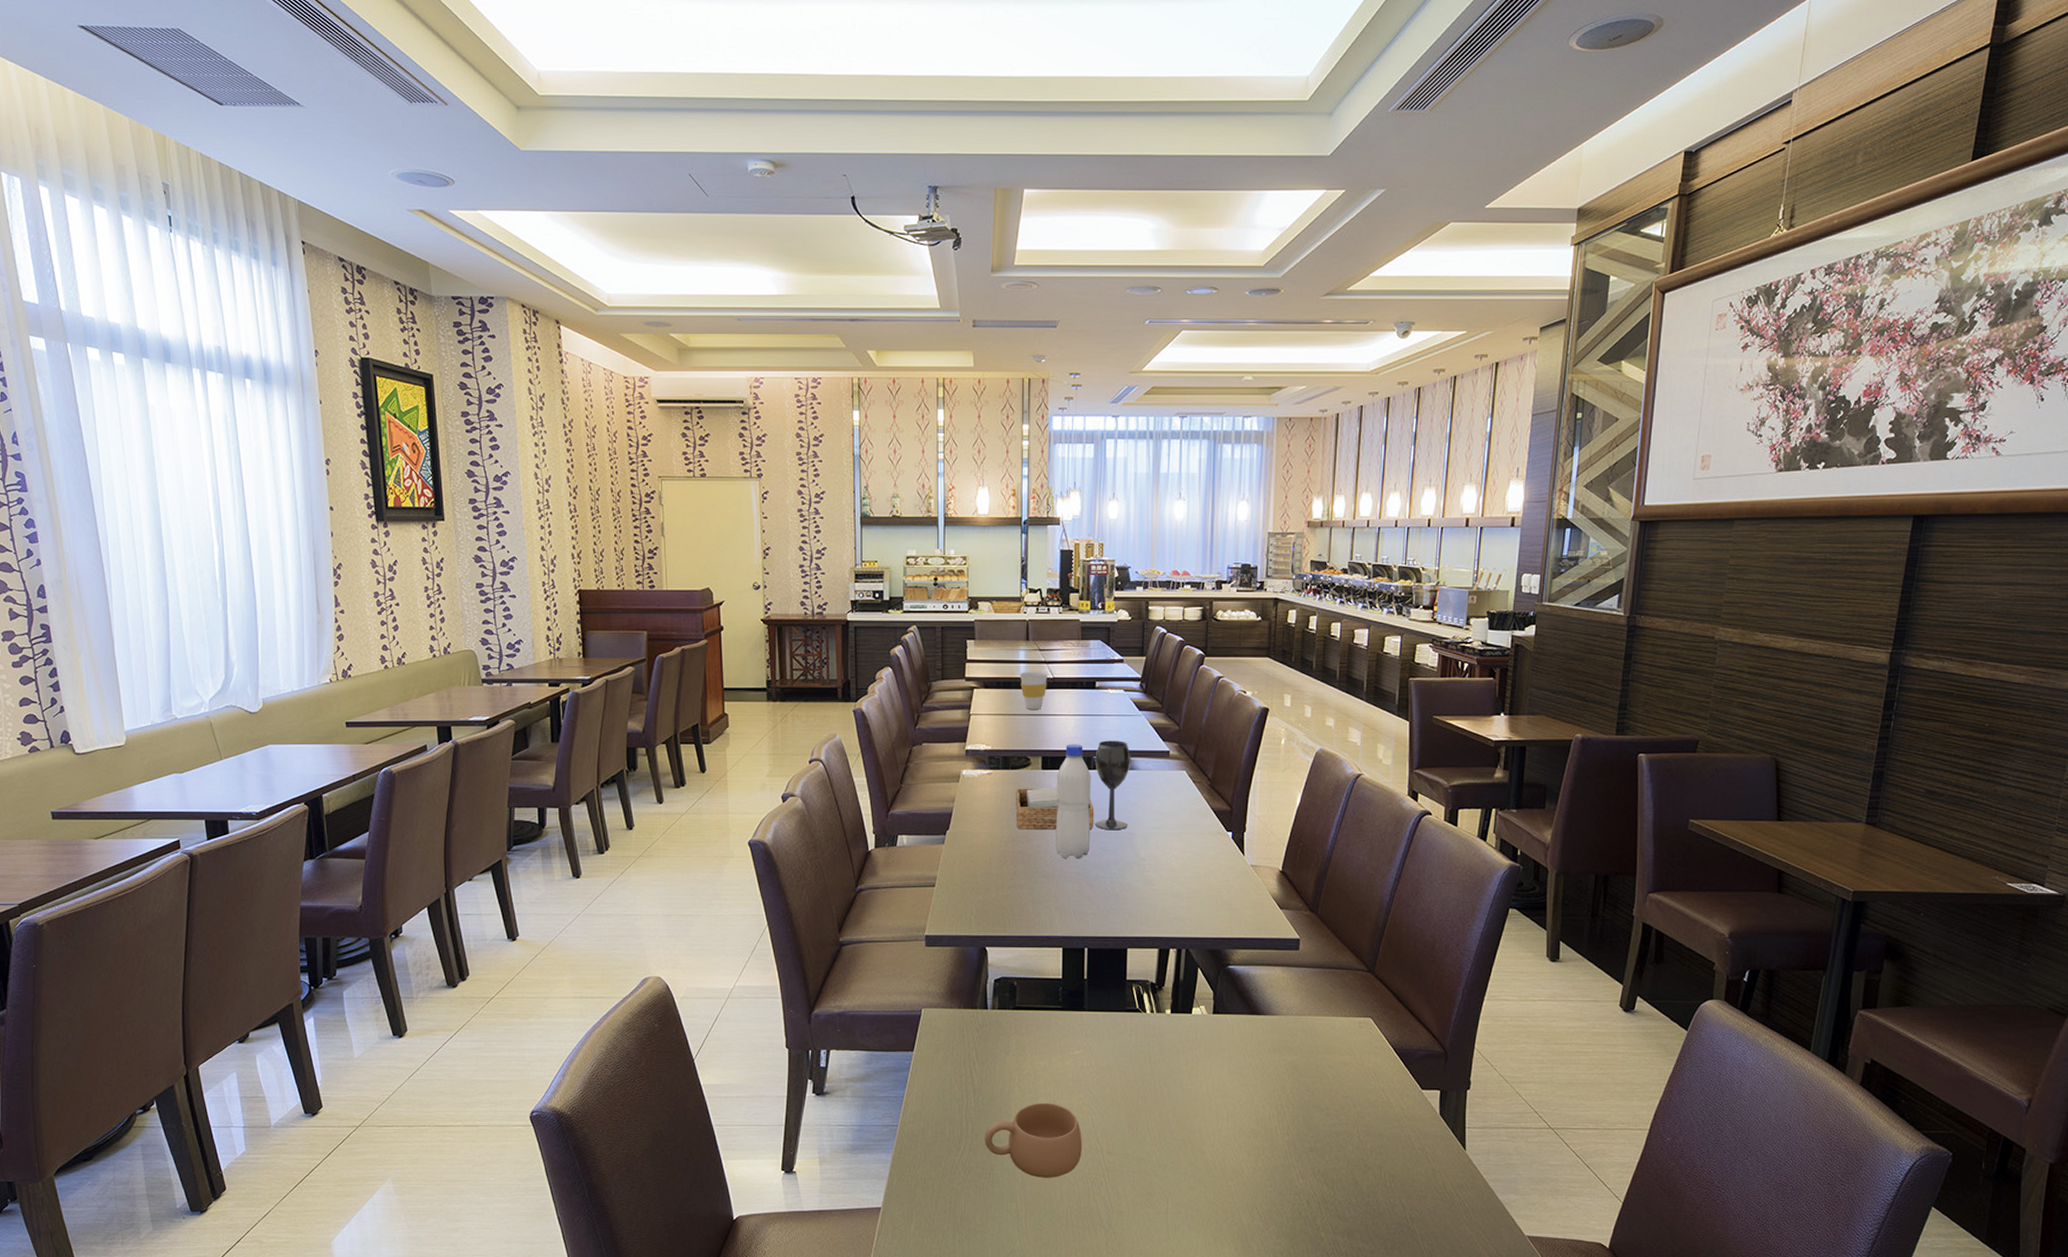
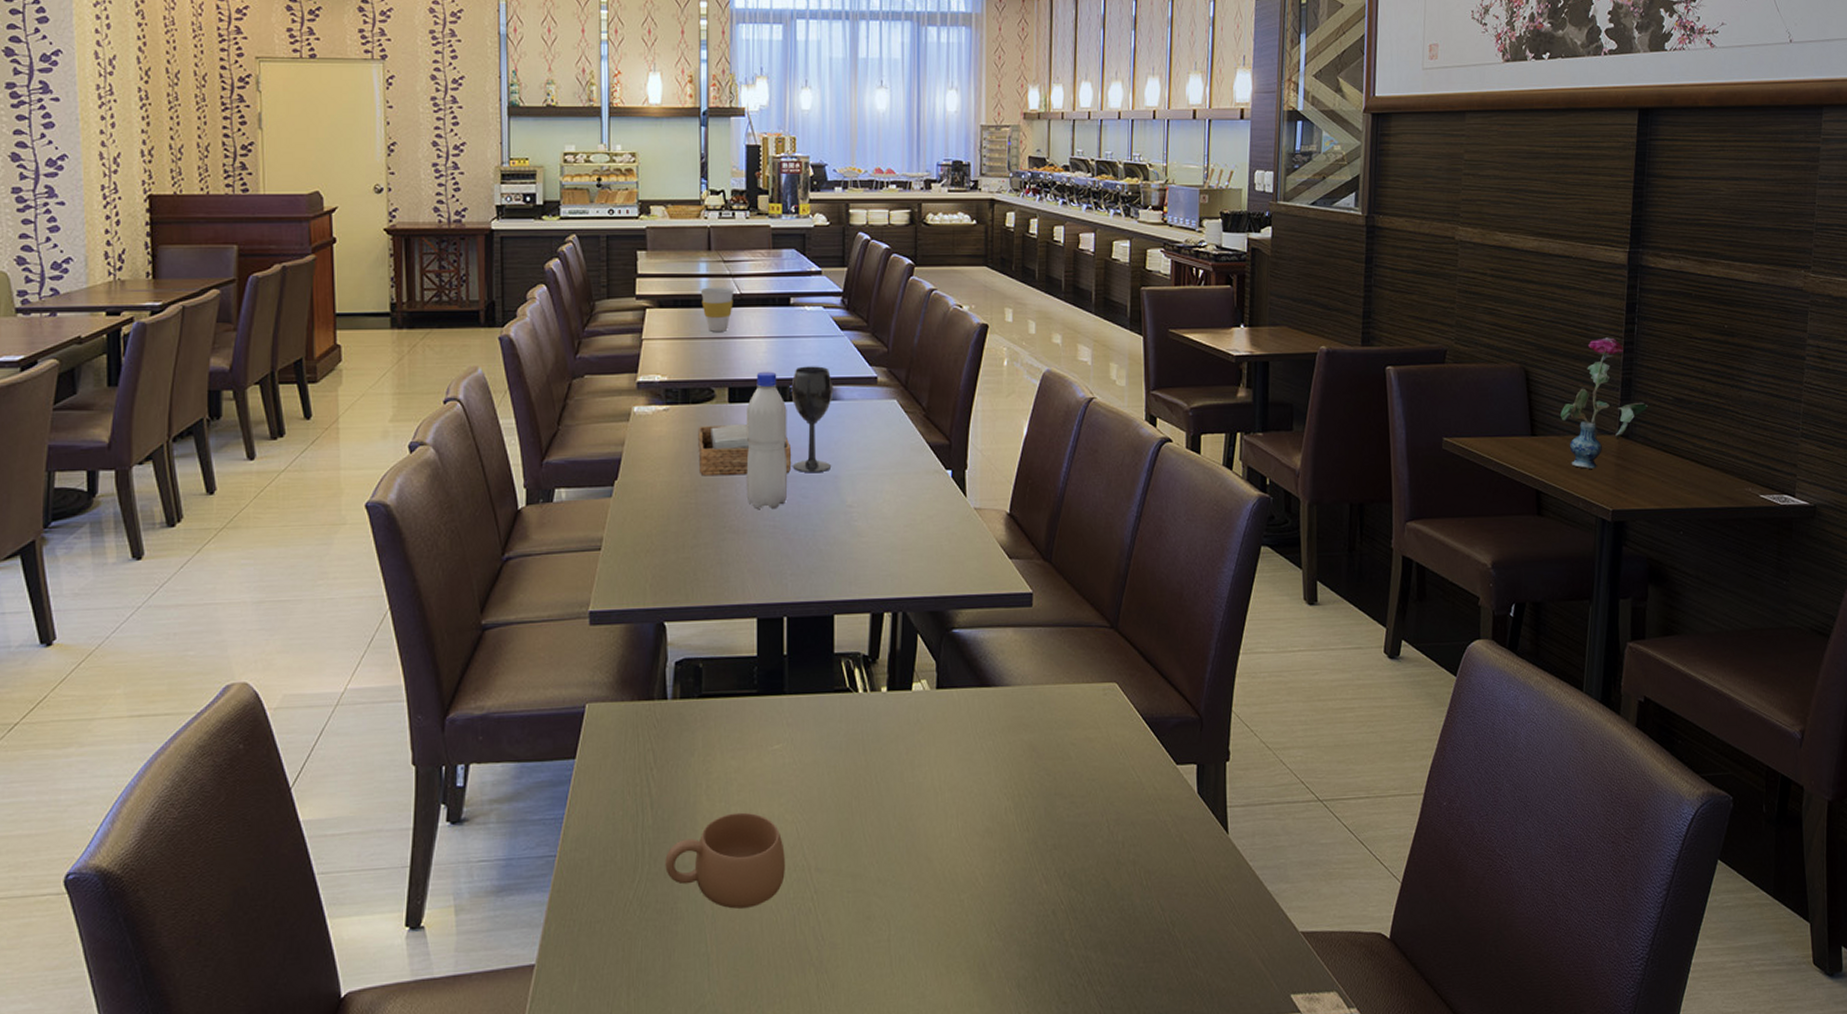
vase: none [1808,732,1899,853] -> present [1560,337,1649,469]

